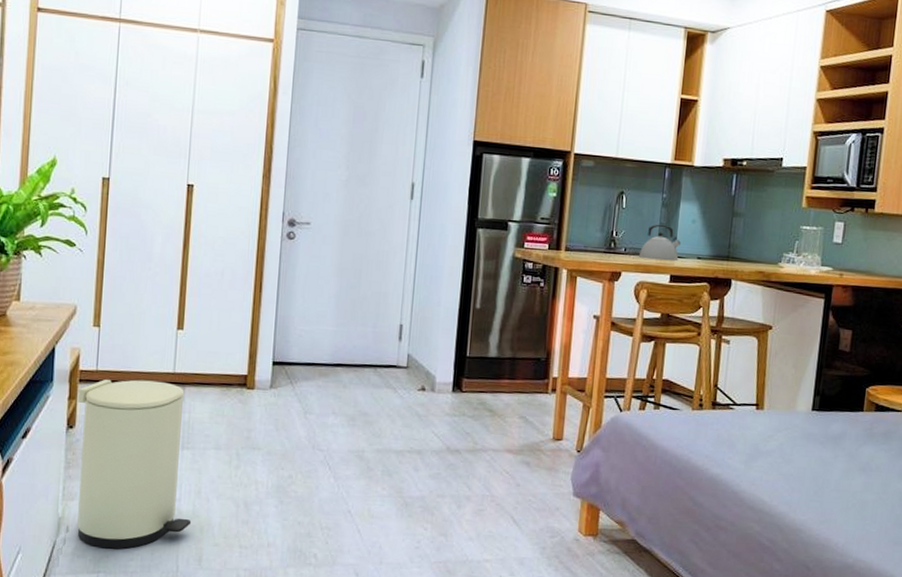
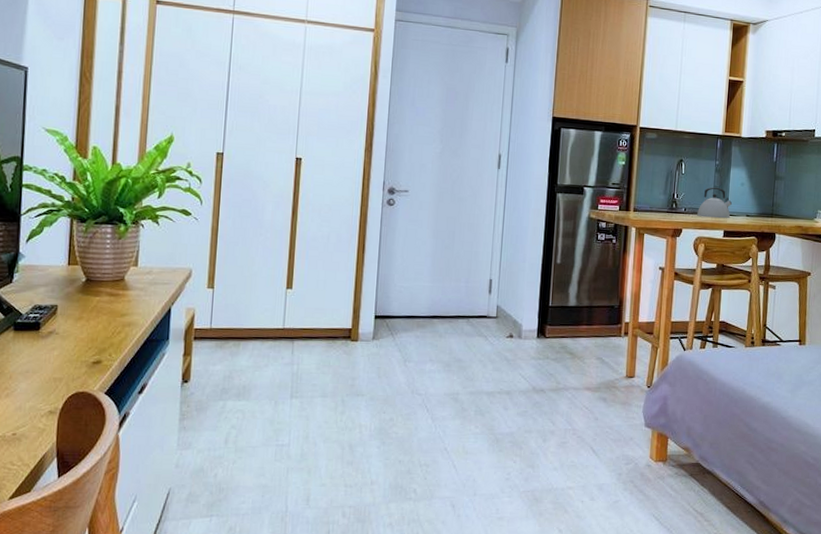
pedal bin: present [77,379,192,549] -> none [191,336,300,494]

